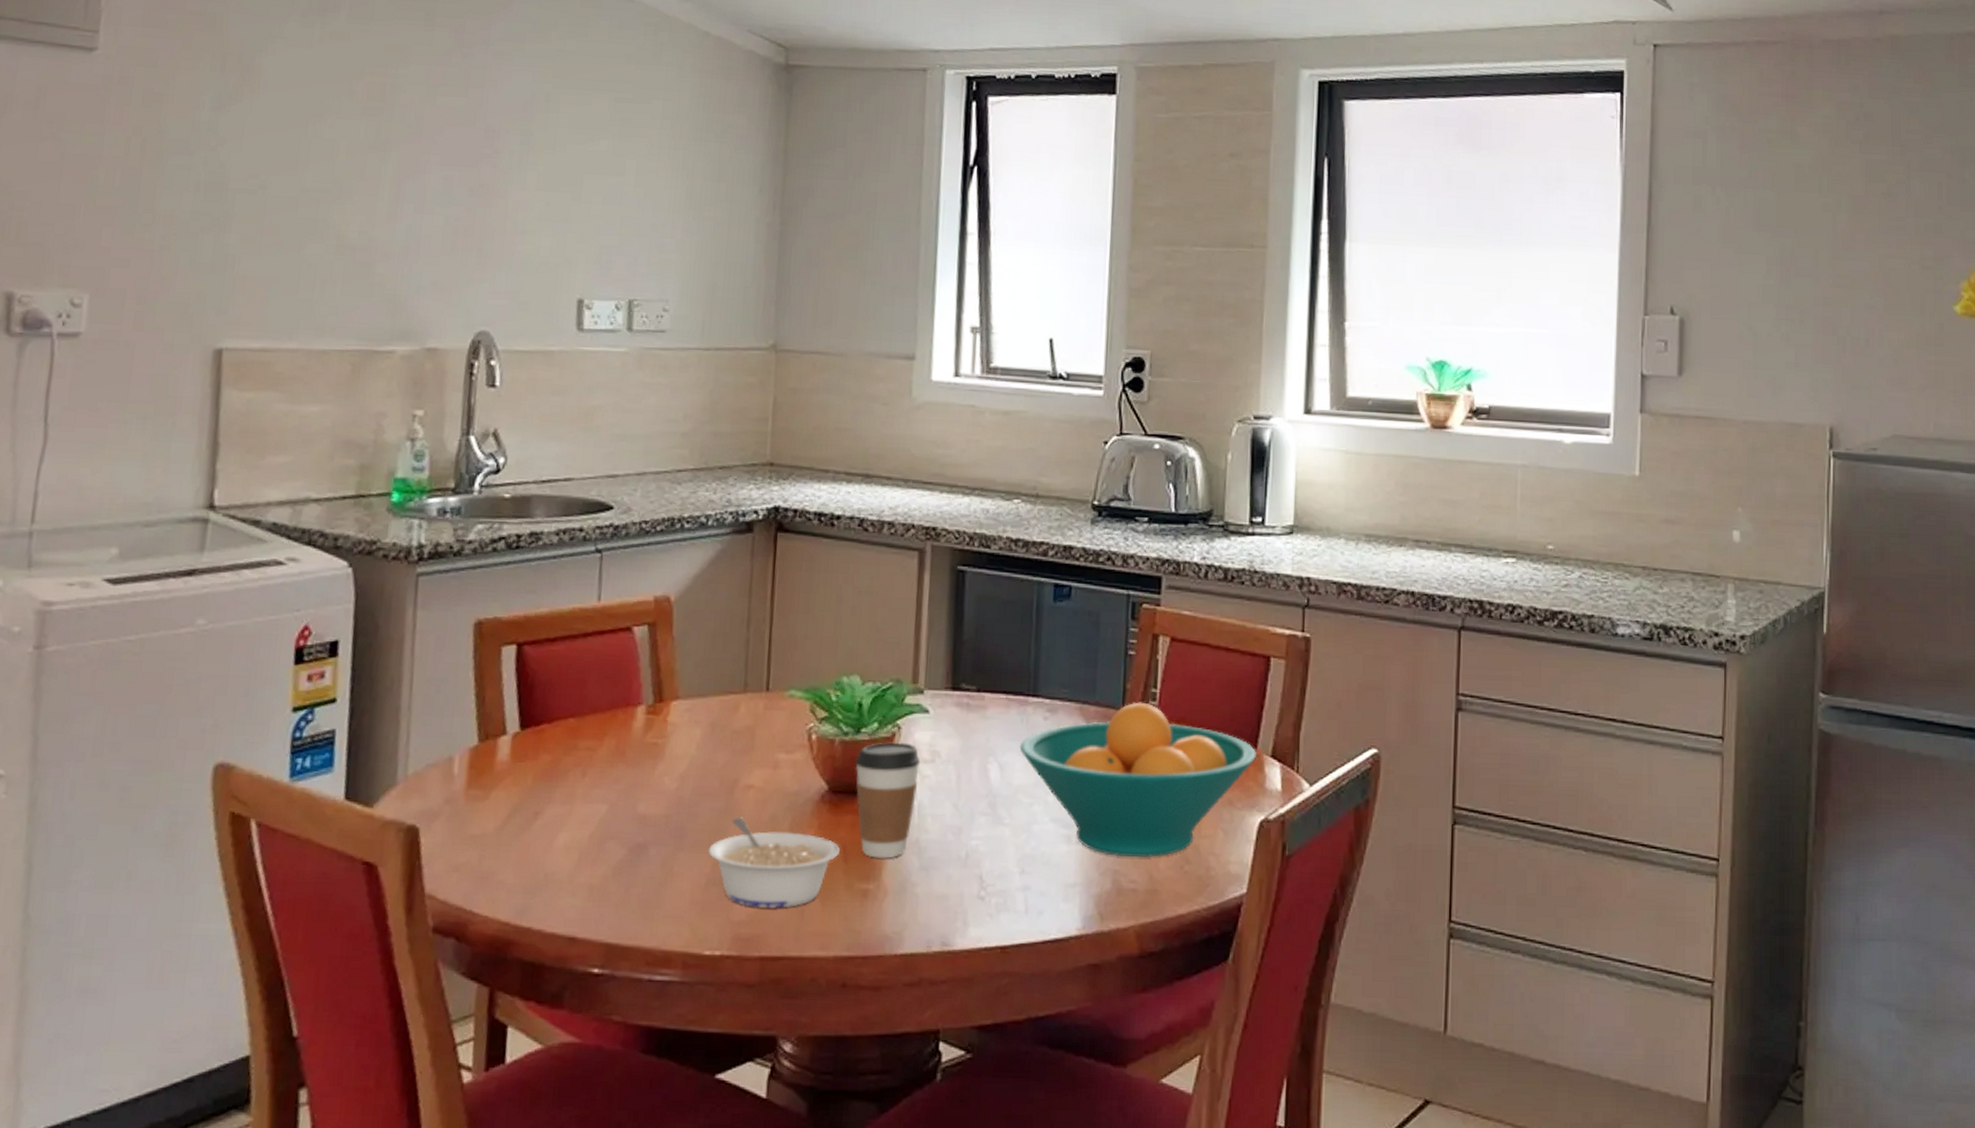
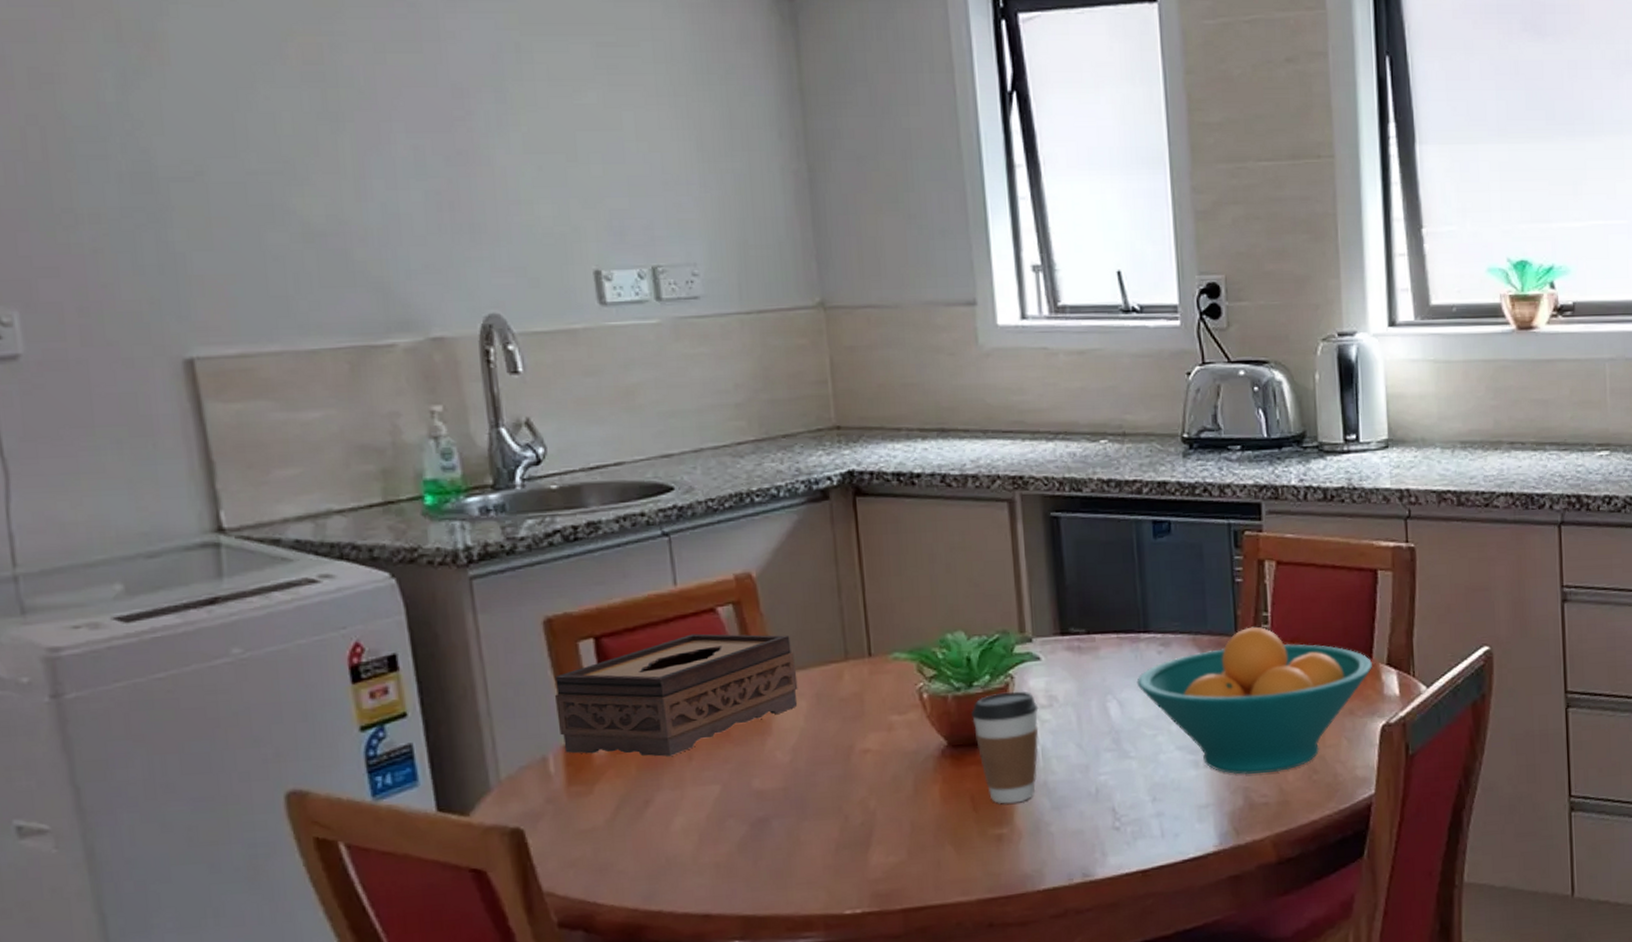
tissue box: none [469,650,697,771] -> present [554,633,798,757]
legume: present [708,817,840,909] -> none [833,781,968,865]

